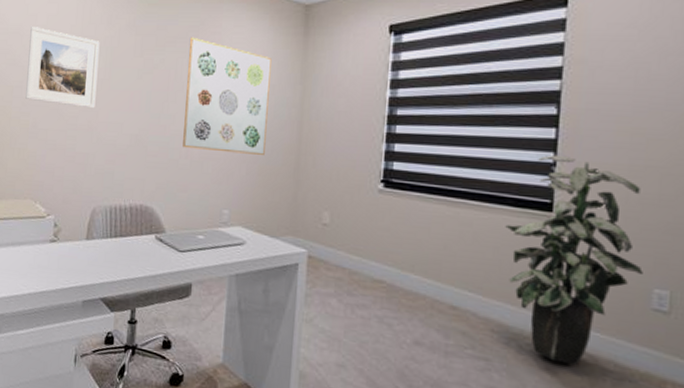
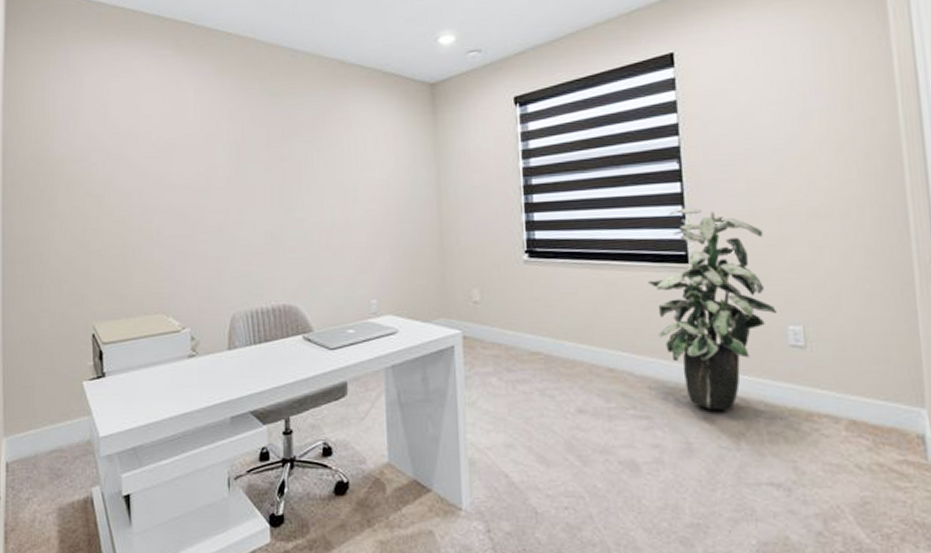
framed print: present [25,25,100,109] -> none [145,127,224,209]
wall art: present [183,37,272,155] -> none [318,124,407,240]

